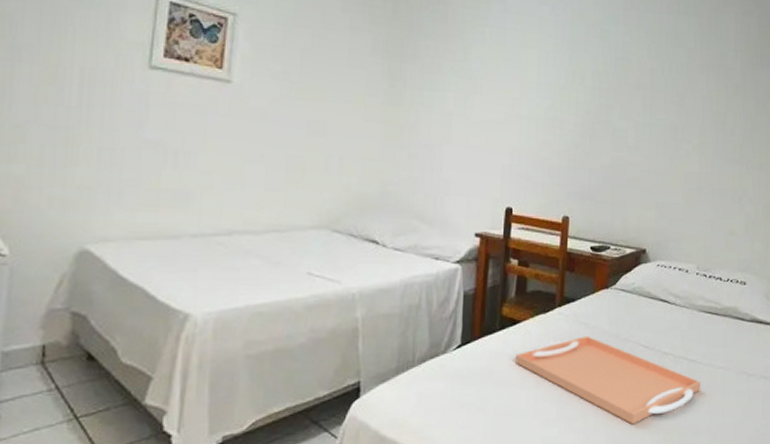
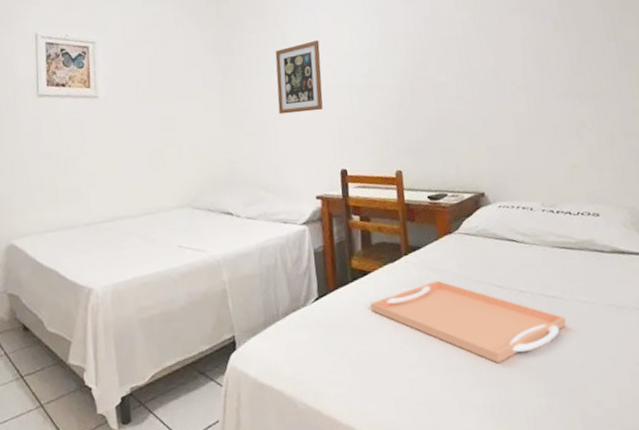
wall art: none [448,61,504,140] -> present [275,40,323,115]

